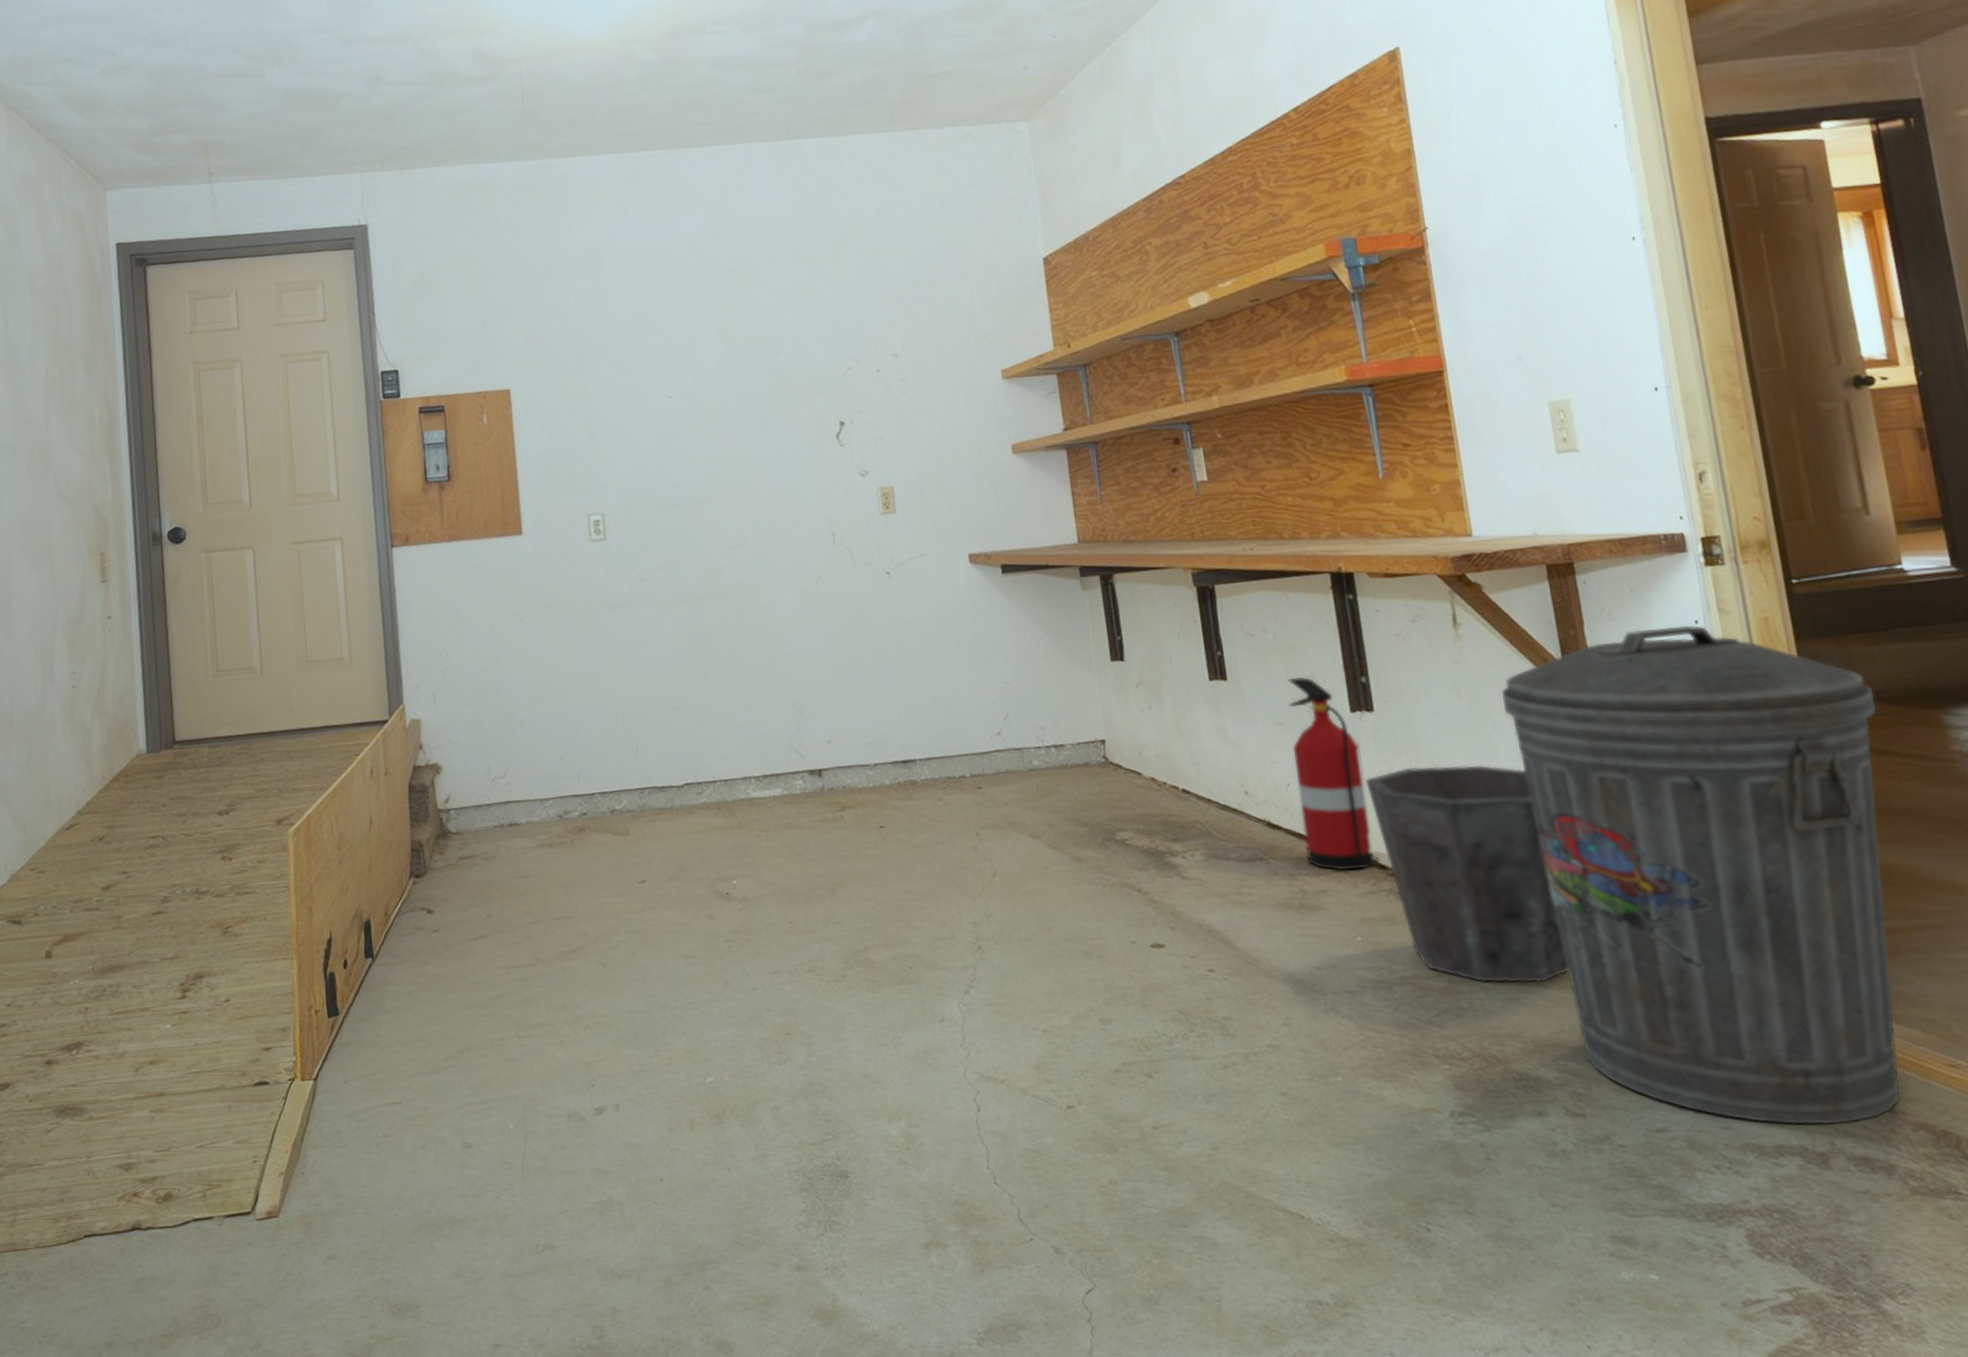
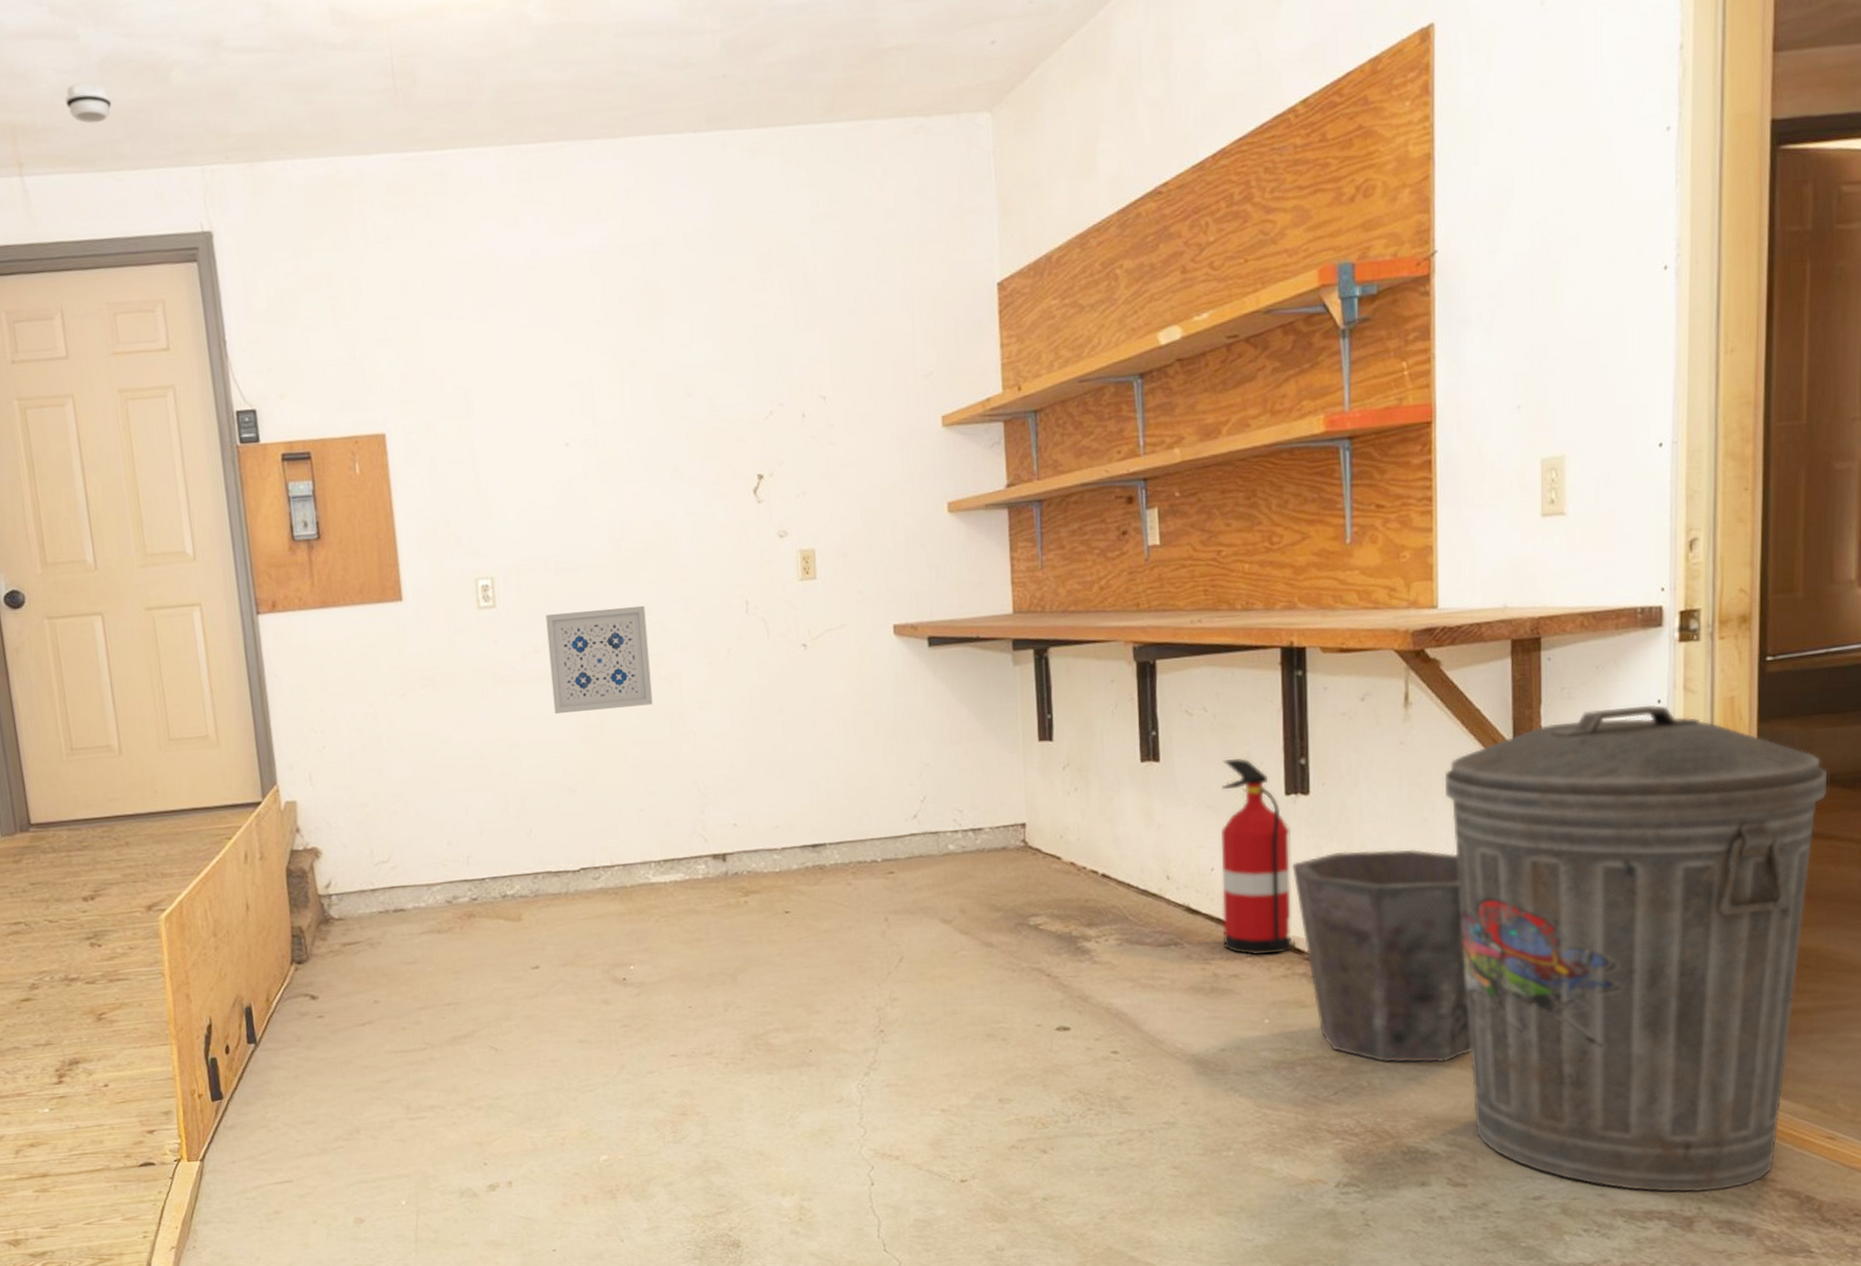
smoke detector: none [251,110,290,142] -> present [65,83,112,124]
wall art: none [651,537,750,638] -> present [545,605,653,715]

